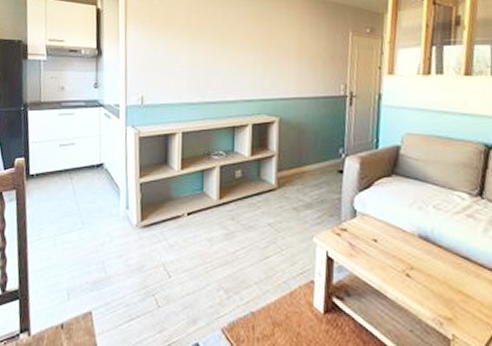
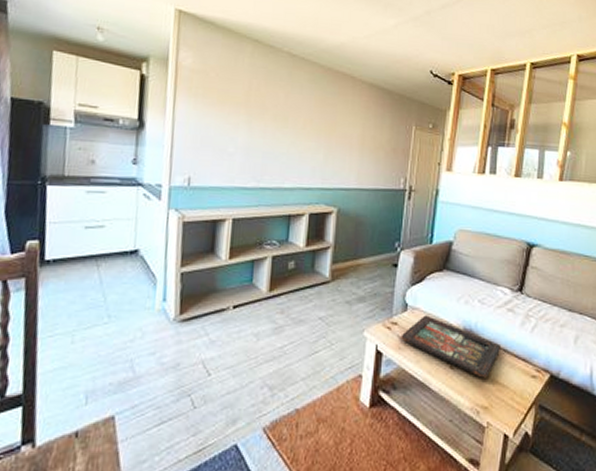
decorative tray: none [351,221,463,288] -> present [400,315,502,378]

